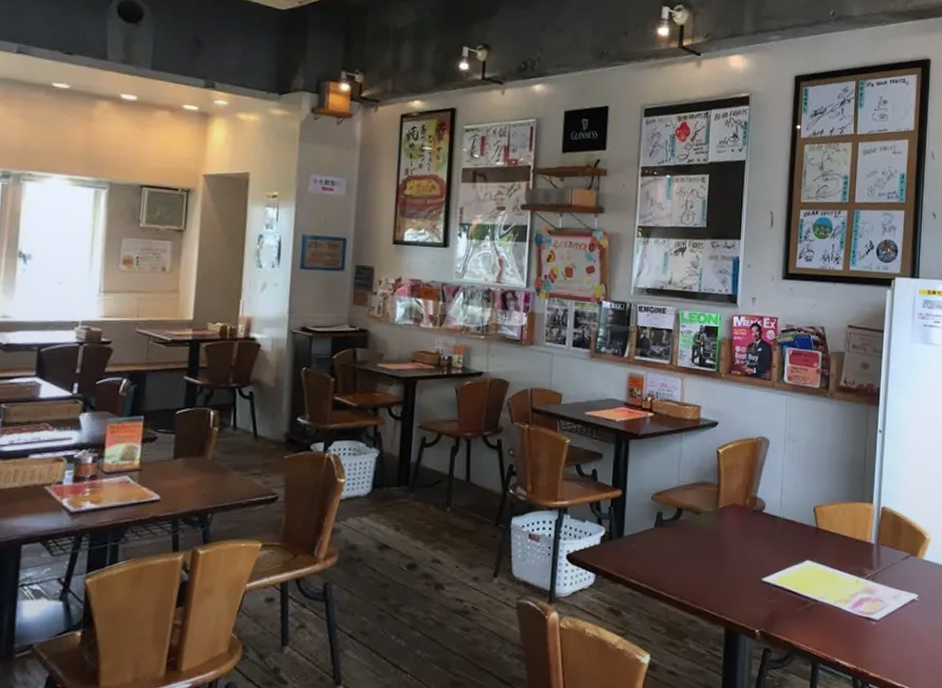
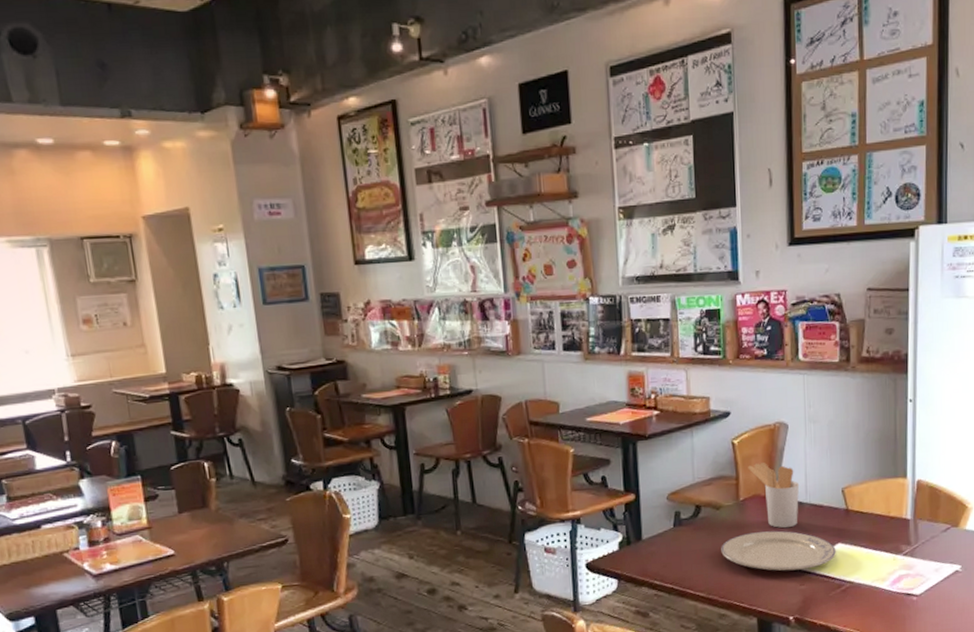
plate: none [697,541,804,583] -> present [721,530,836,571]
utensil holder: none [729,473,776,540] -> present [748,462,800,529]

